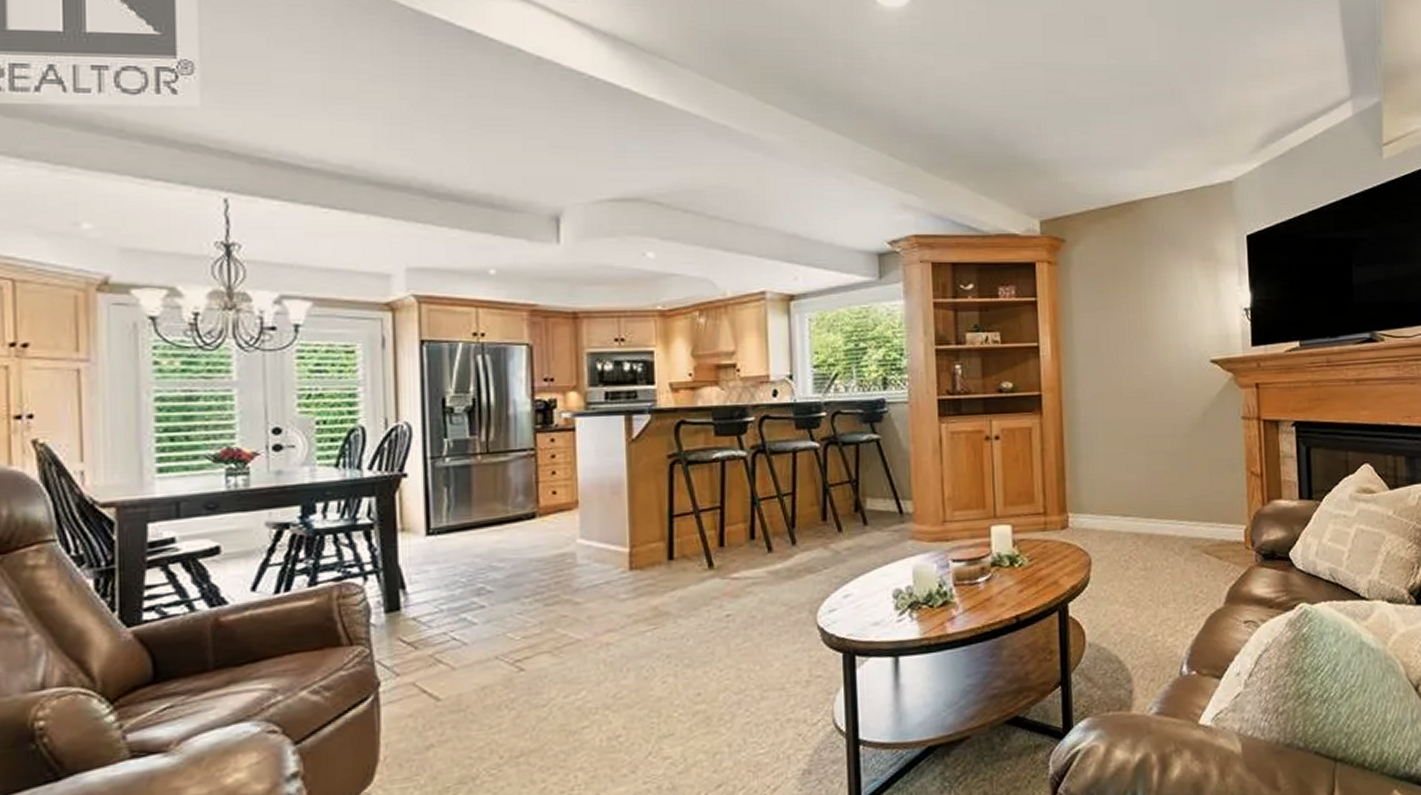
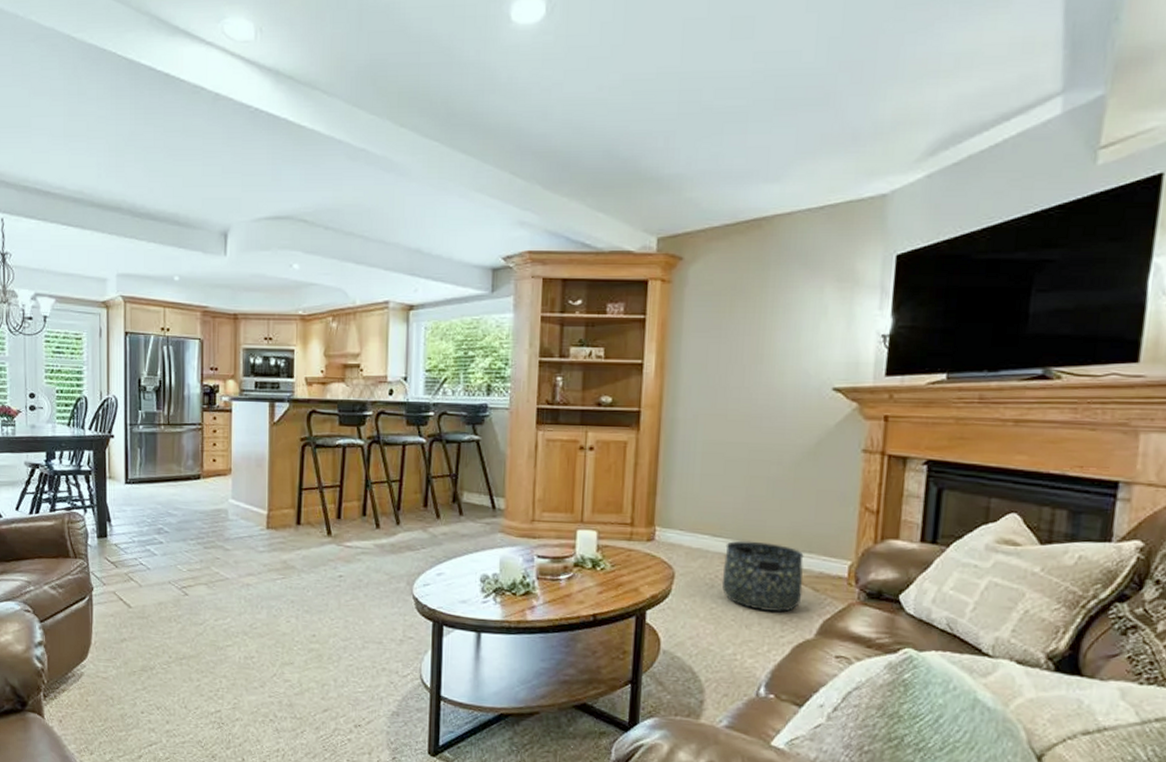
basket: none [1135,516,1209,586] -> present [721,540,804,612]

